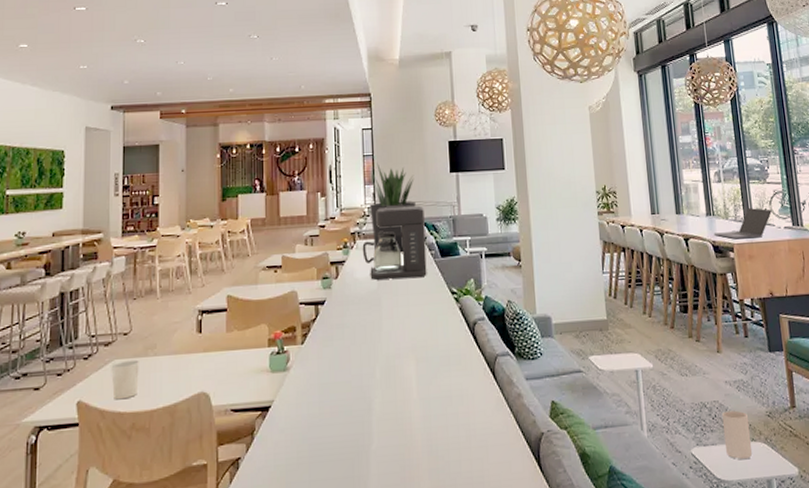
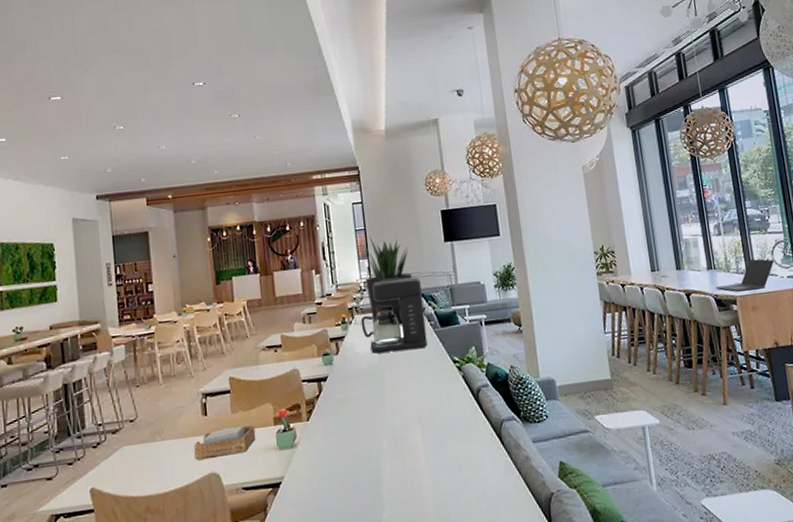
cup: present [111,359,139,400] -> none [120,445,149,485]
napkin holder: none [186,345,249,378] -> present [194,425,256,460]
cup: present [721,410,753,460] -> none [730,460,763,508]

